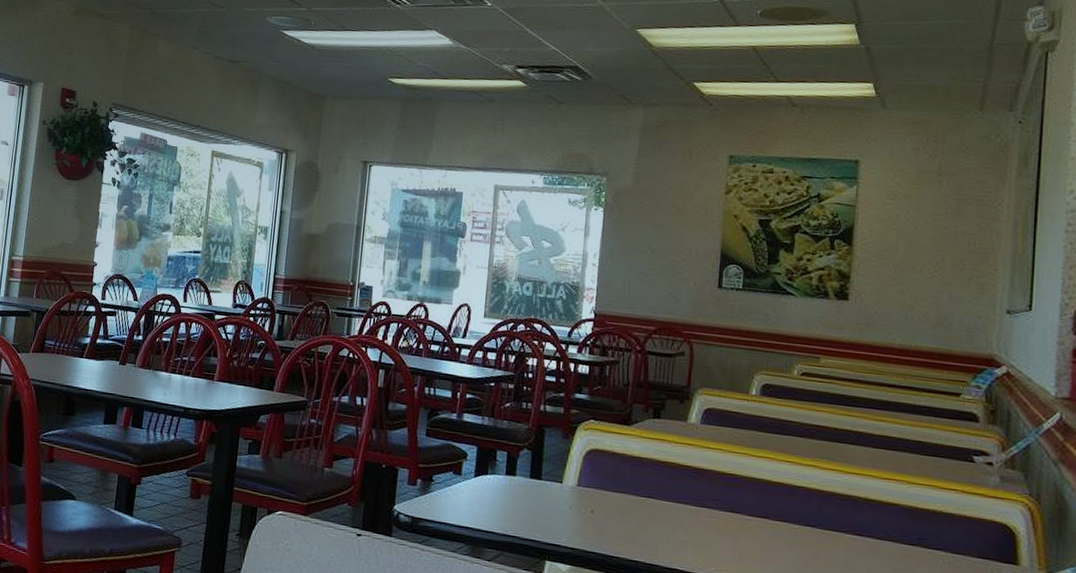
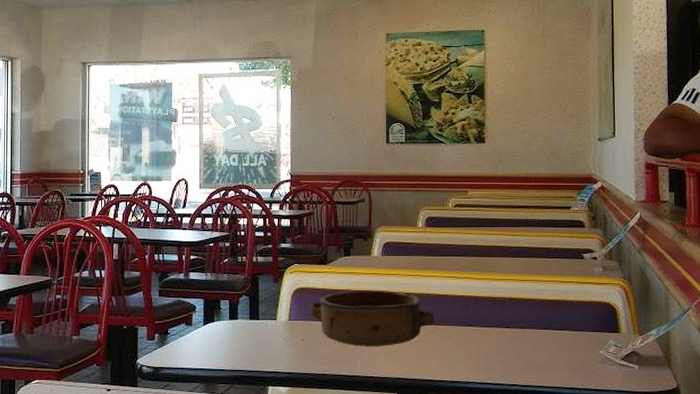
bowl: none [604,460,764,536] -> present [310,290,436,347]

